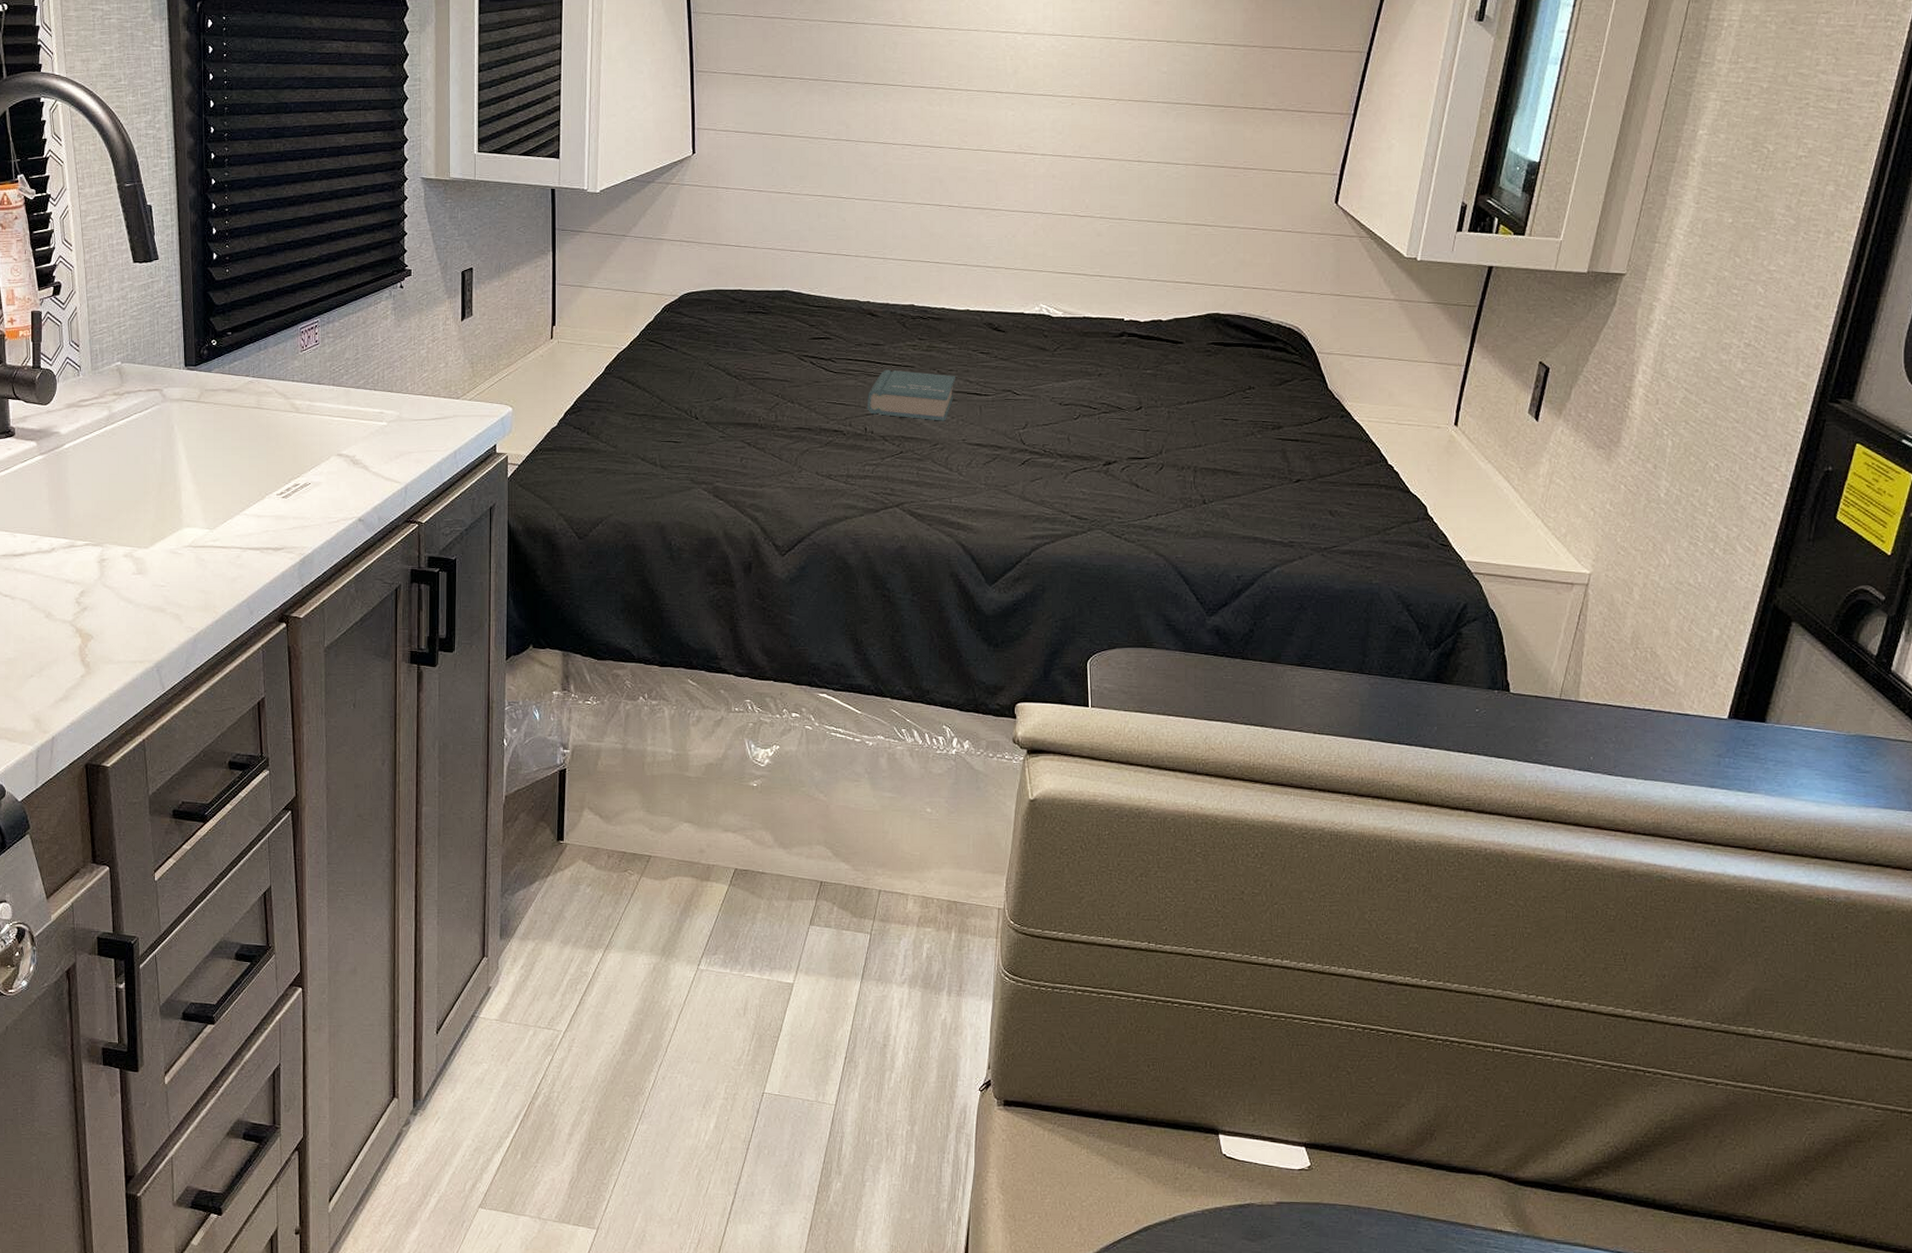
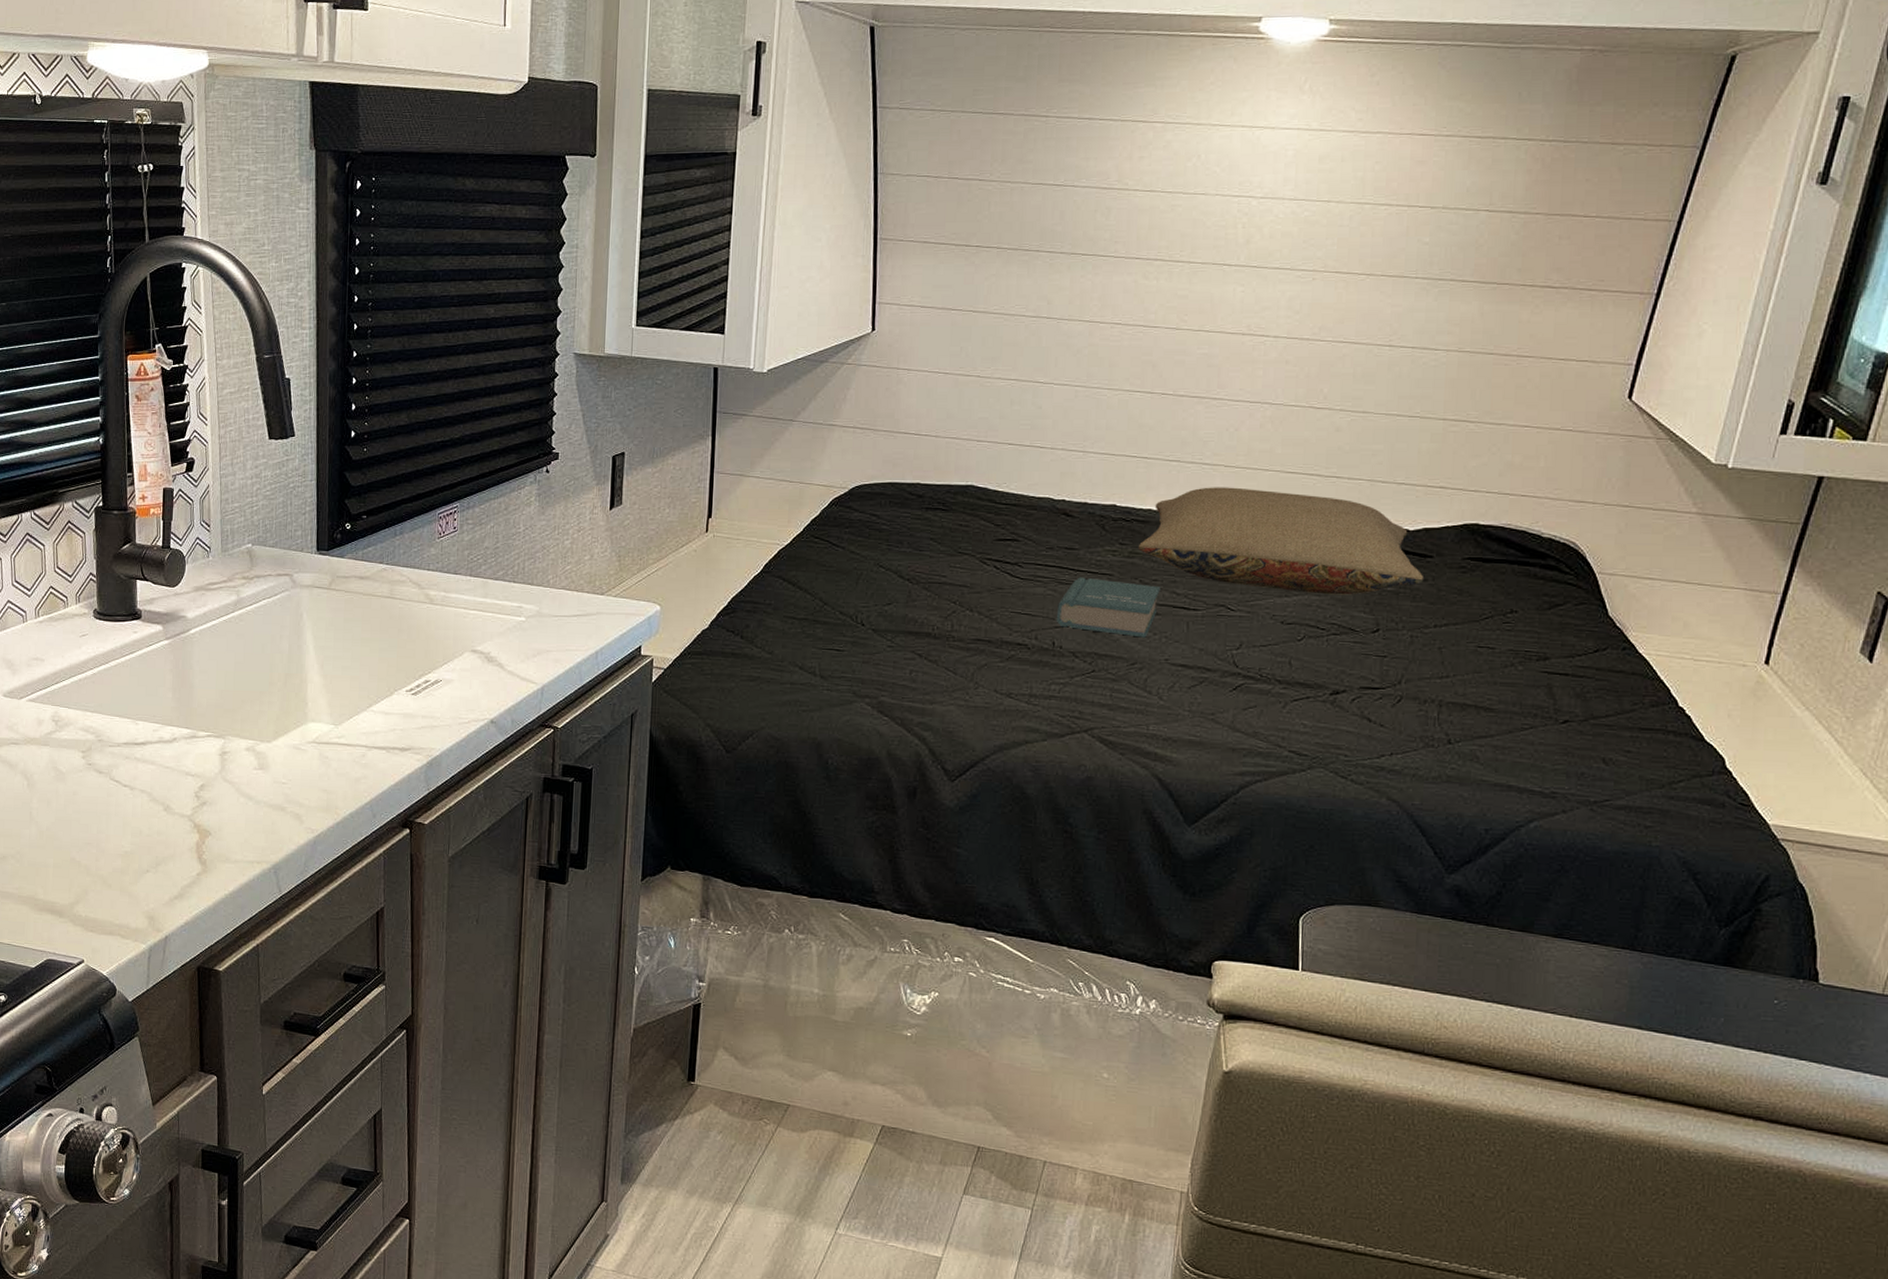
pillow: none [934,287,1176,378] -> present [1138,487,1423,595]

